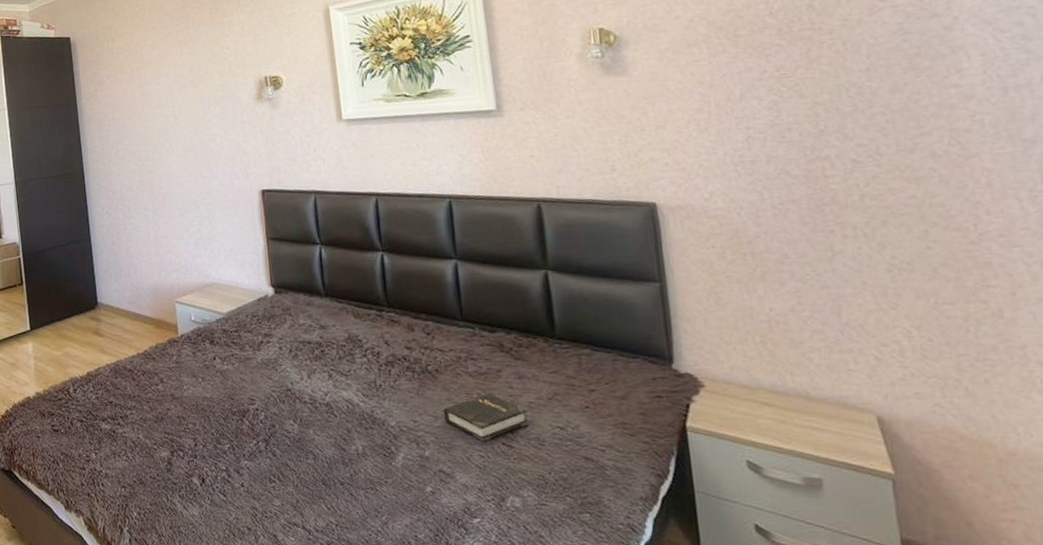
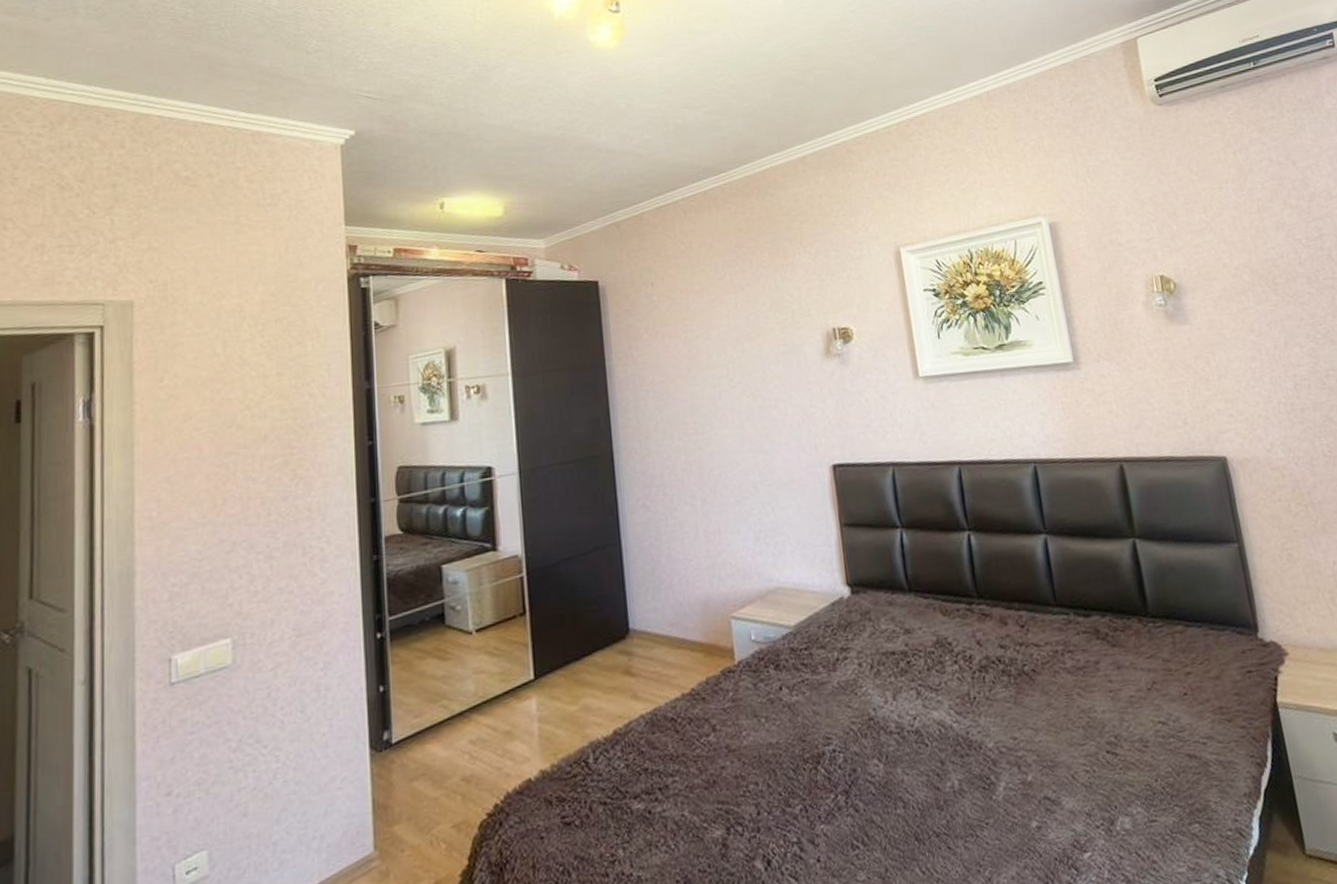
hardback book: present [443,393,529,442] -> none [1043,691,1131,753]

